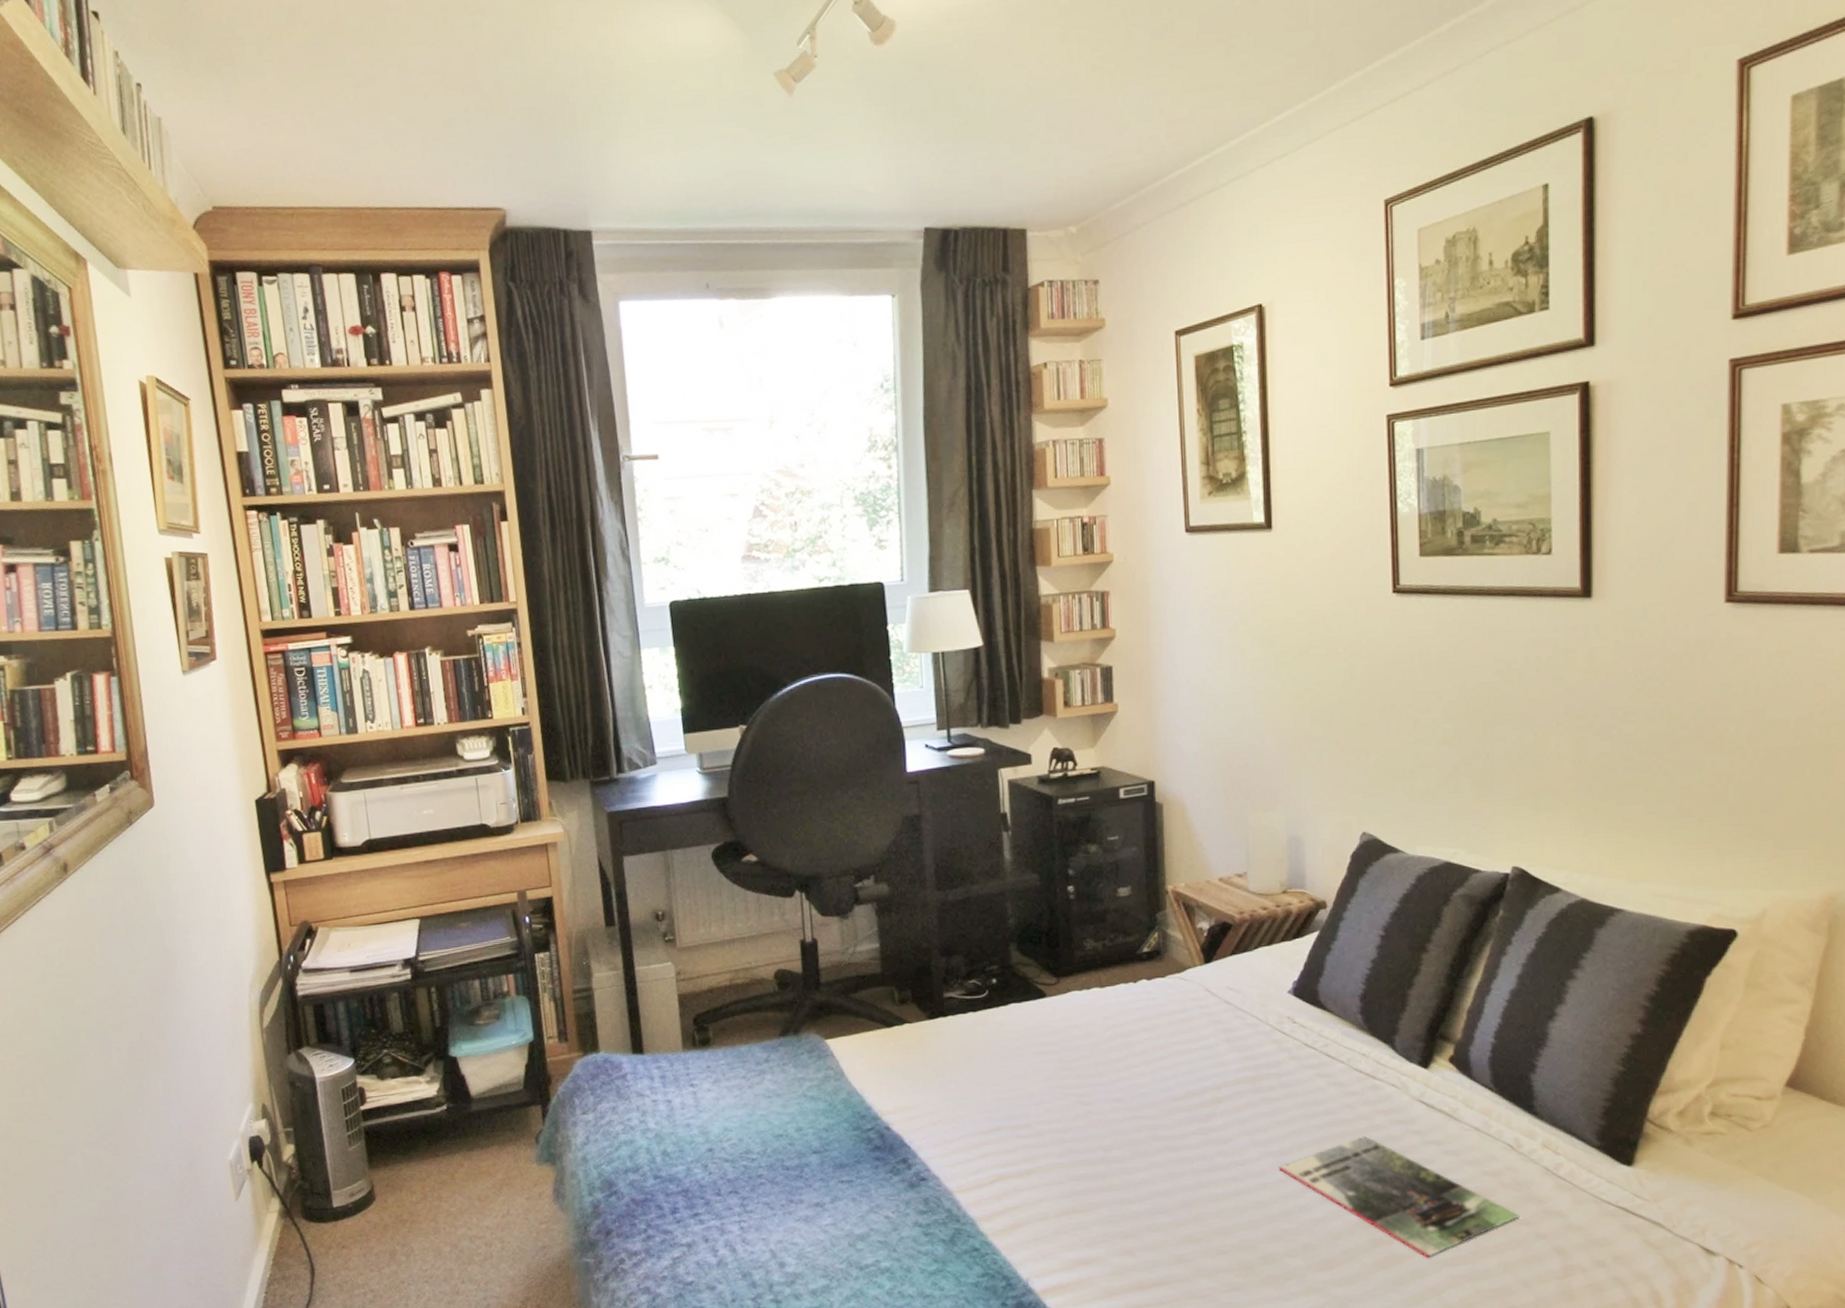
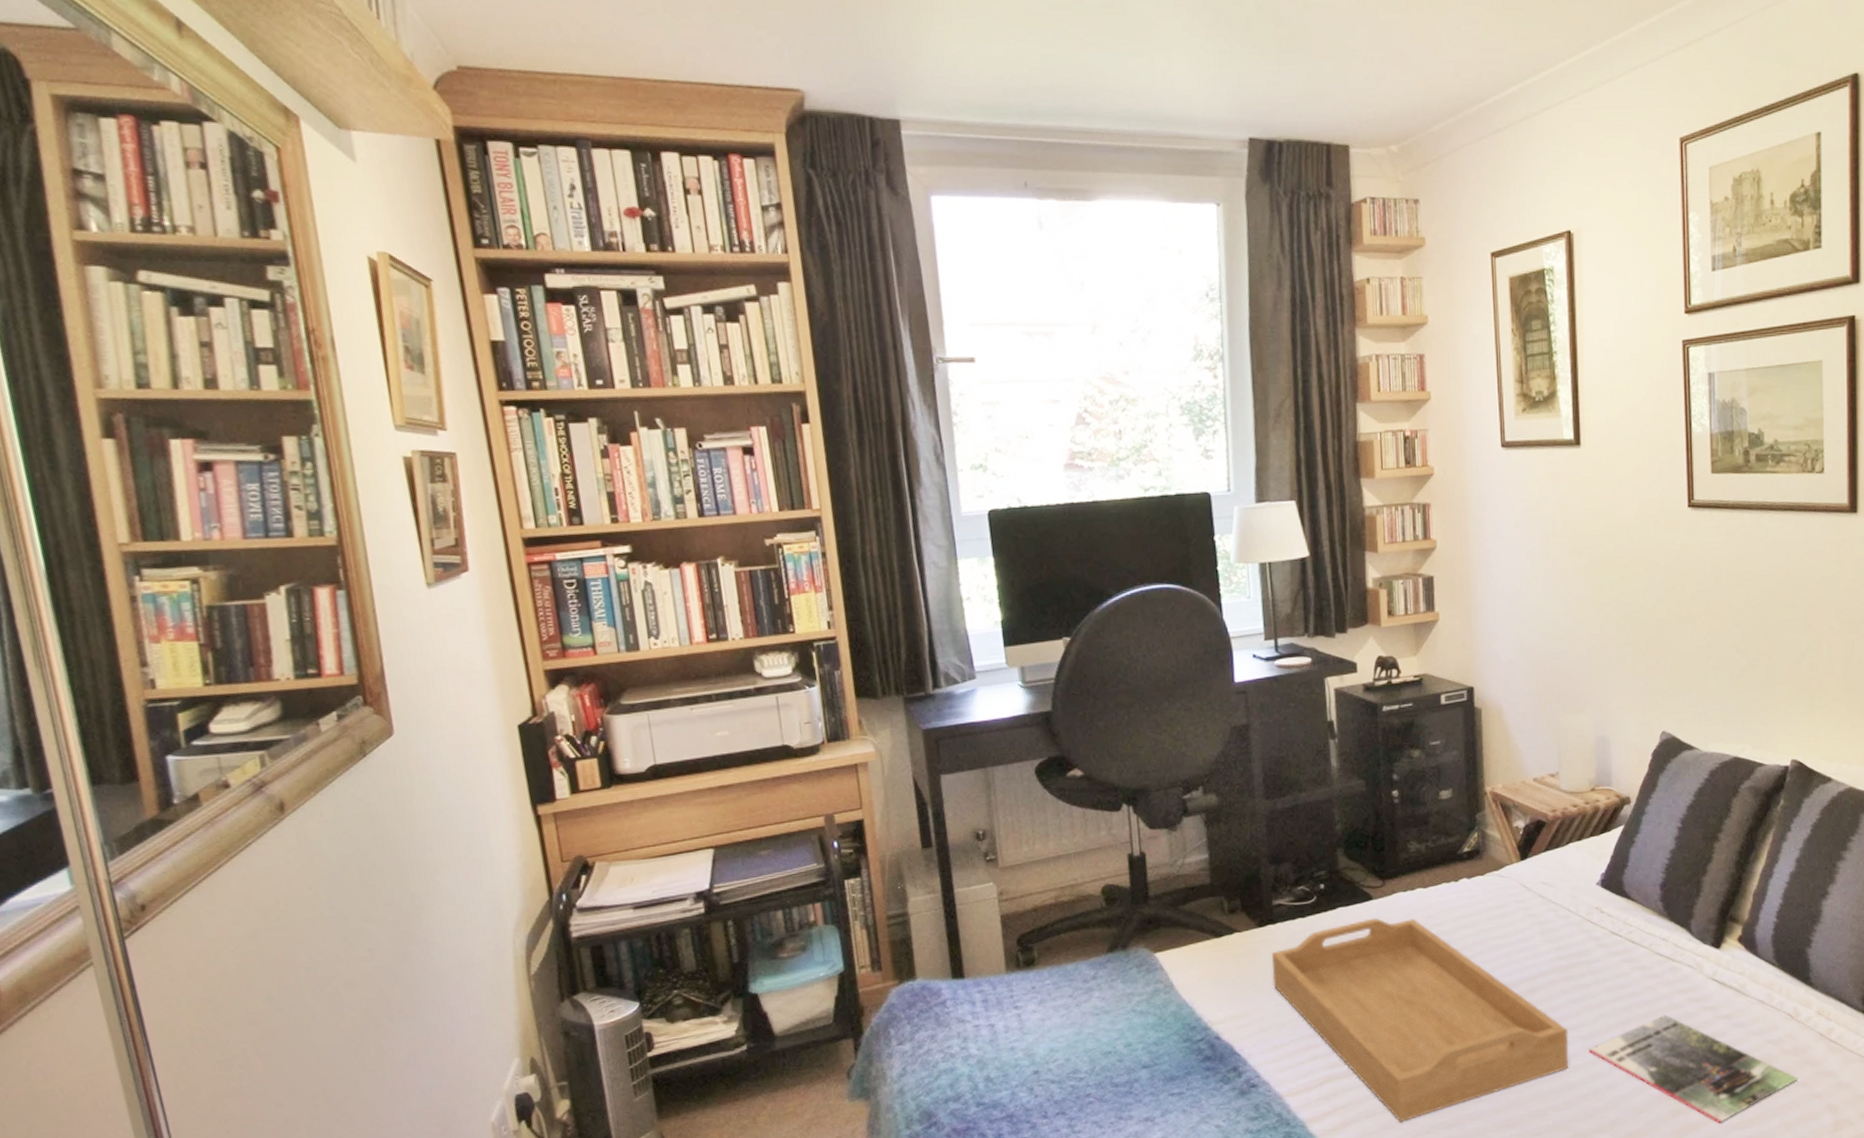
serving tray: none [942,1016,1257,1228] -> present [1271,917,1569,1122]

